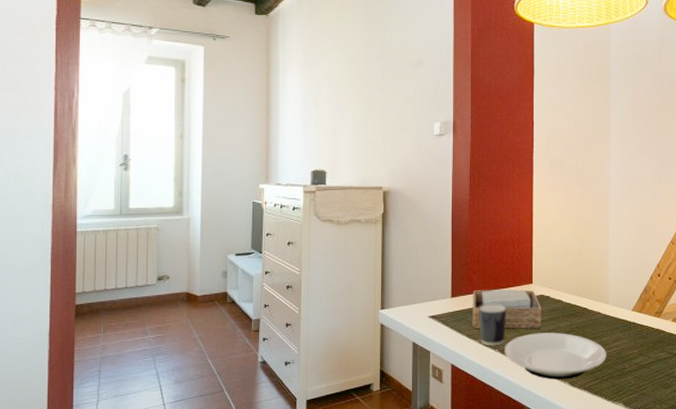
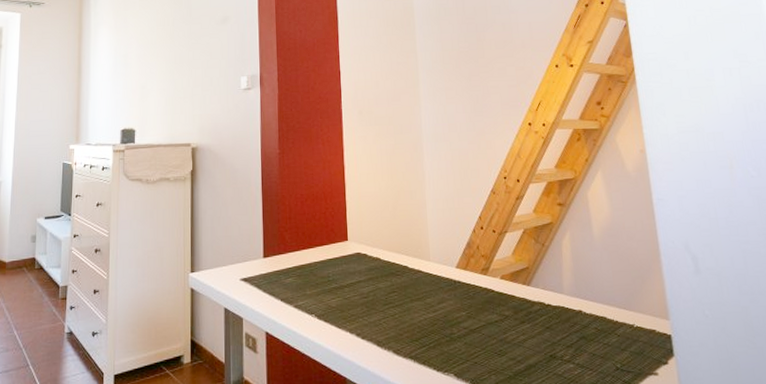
napkin holder: present [472,289,542,329] -> none [285,247,360,291]
mug: present [478,303,507,346] -> none [291,263,323,311]
plate: present [505,333,607,380] -> none [322,294,433,348]

